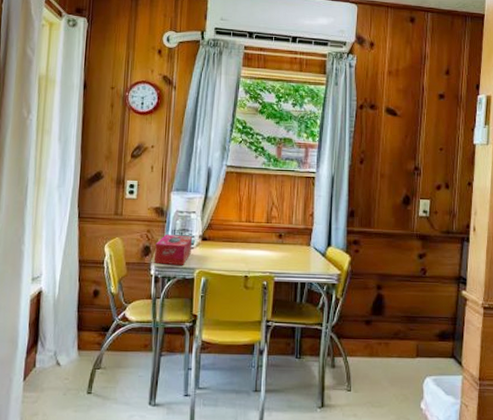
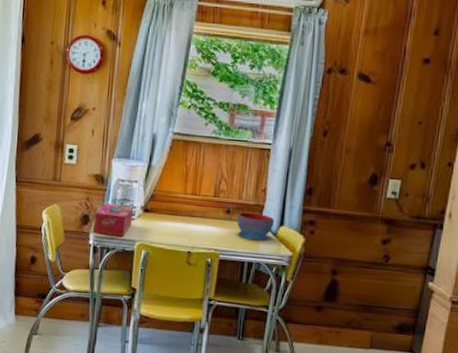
bowl: none [289,236,323,262] -> present [237,212,275,241]

